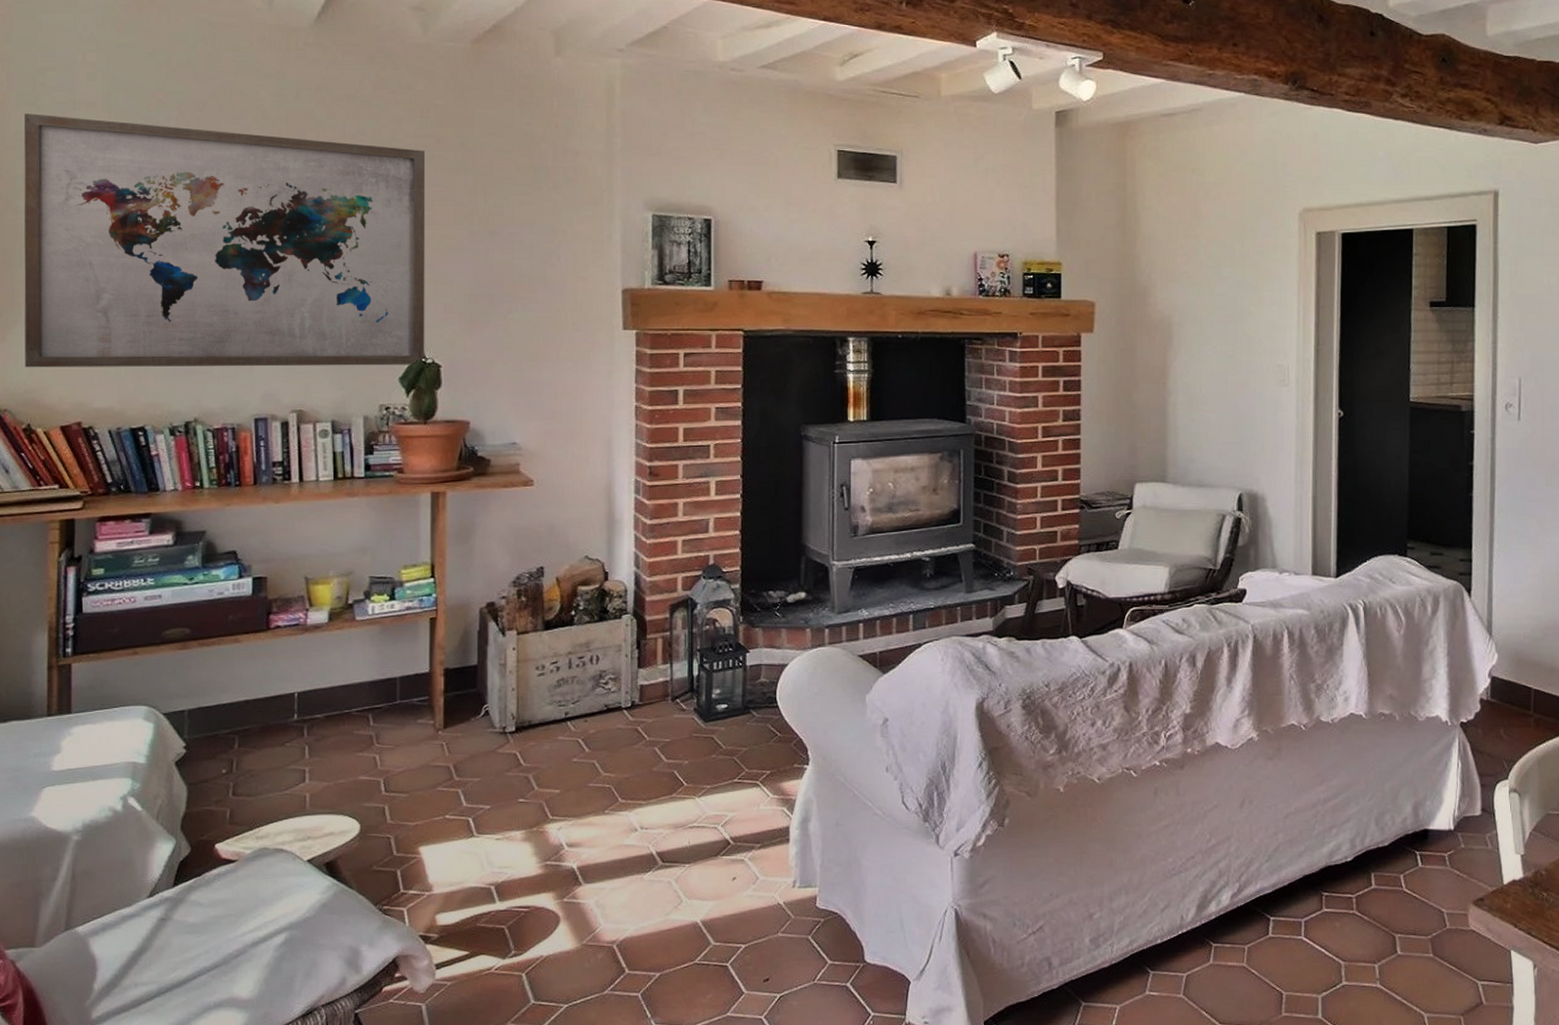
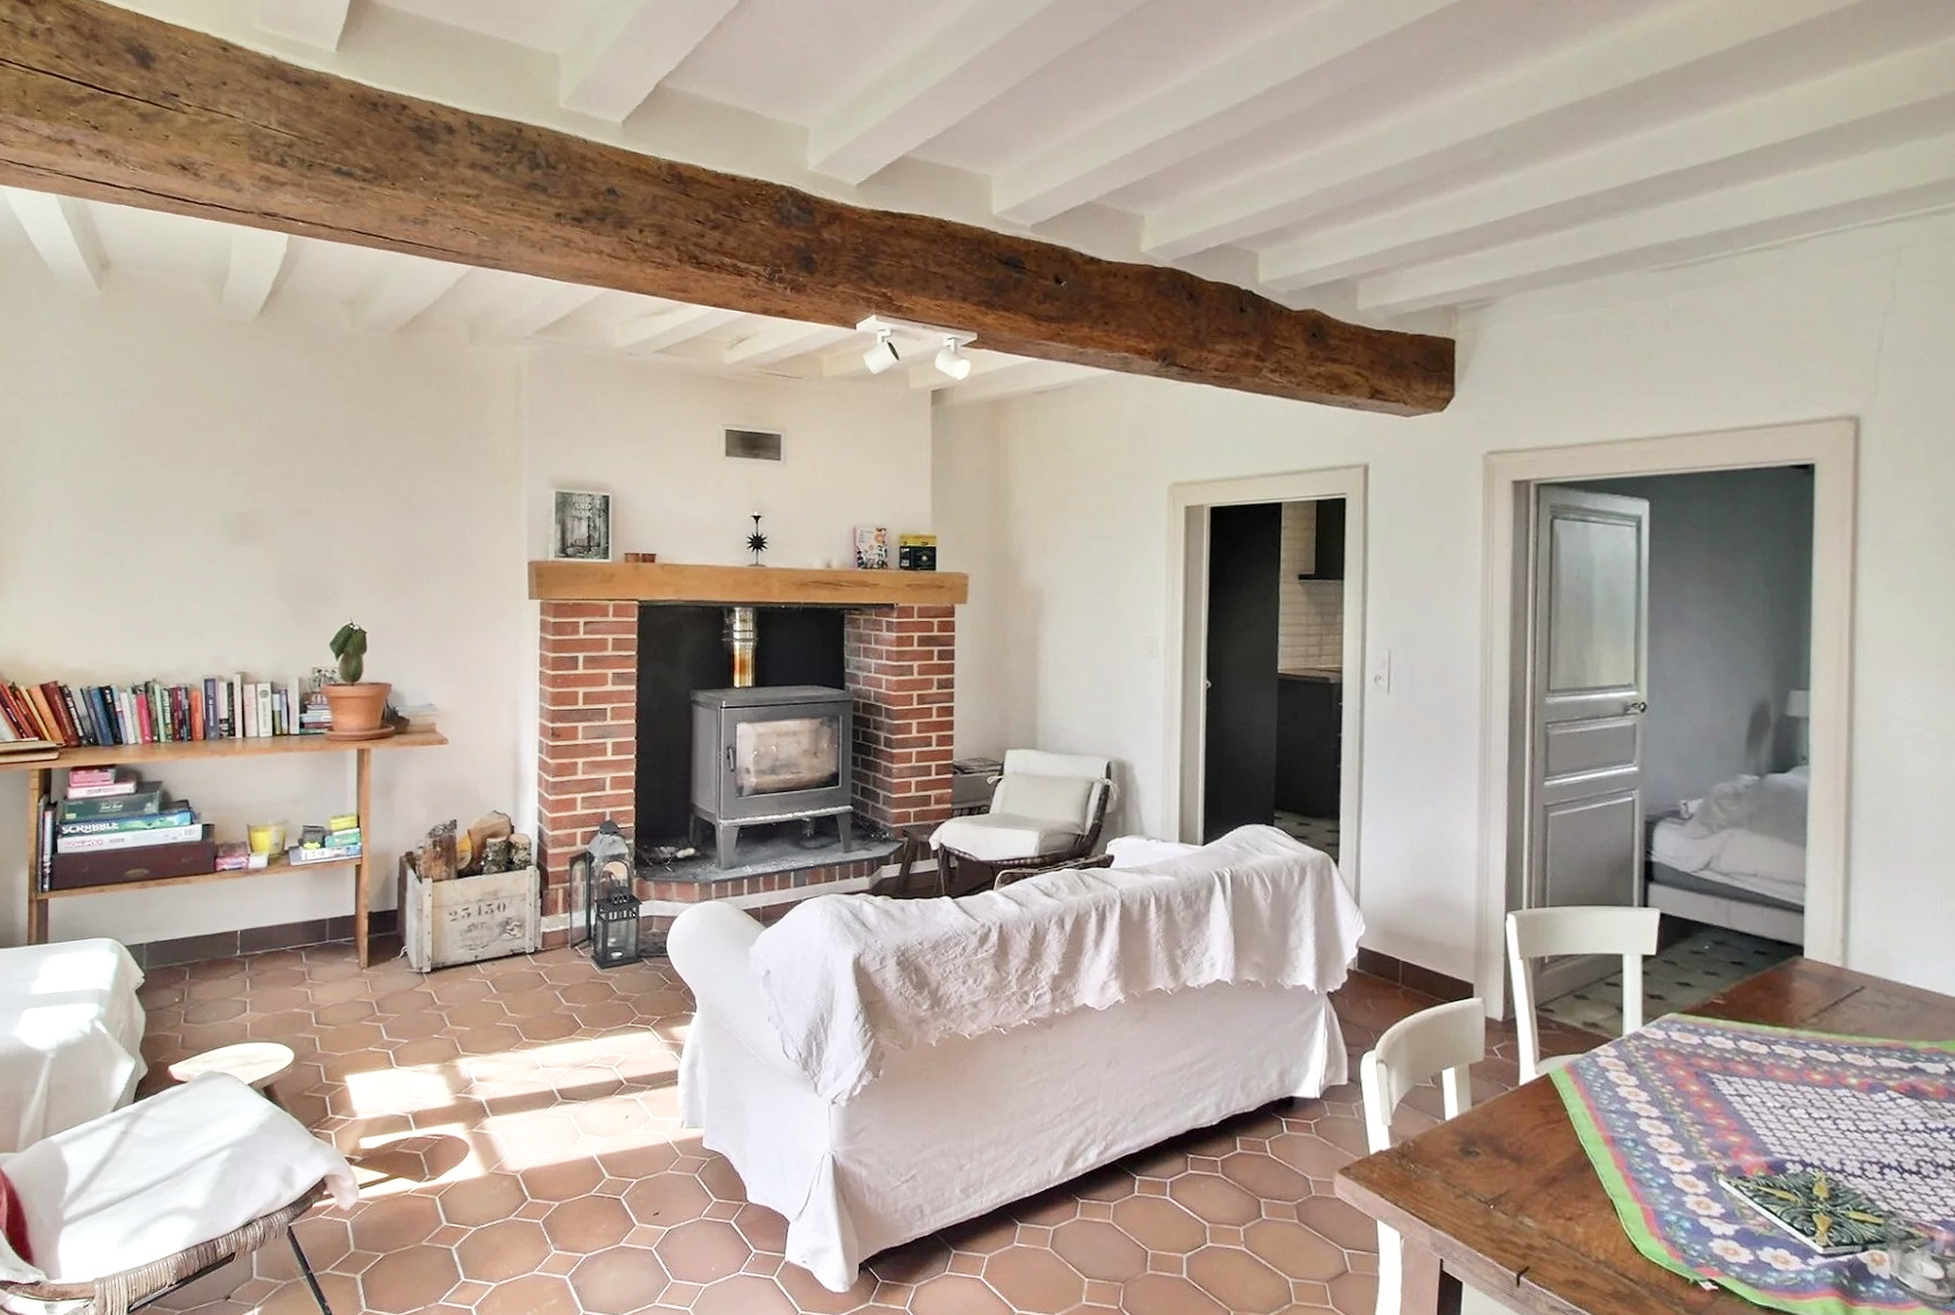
wall art: present [24,113,426,368] -> none [10,403,354,632]

